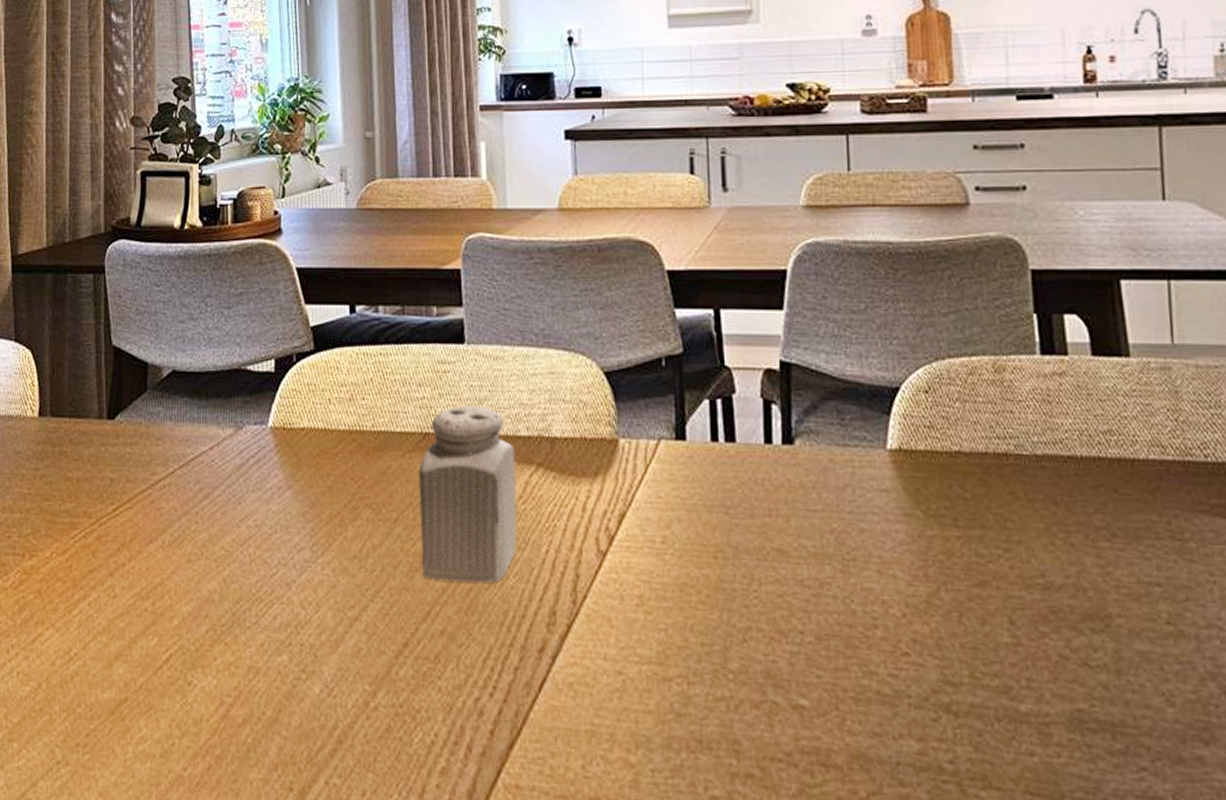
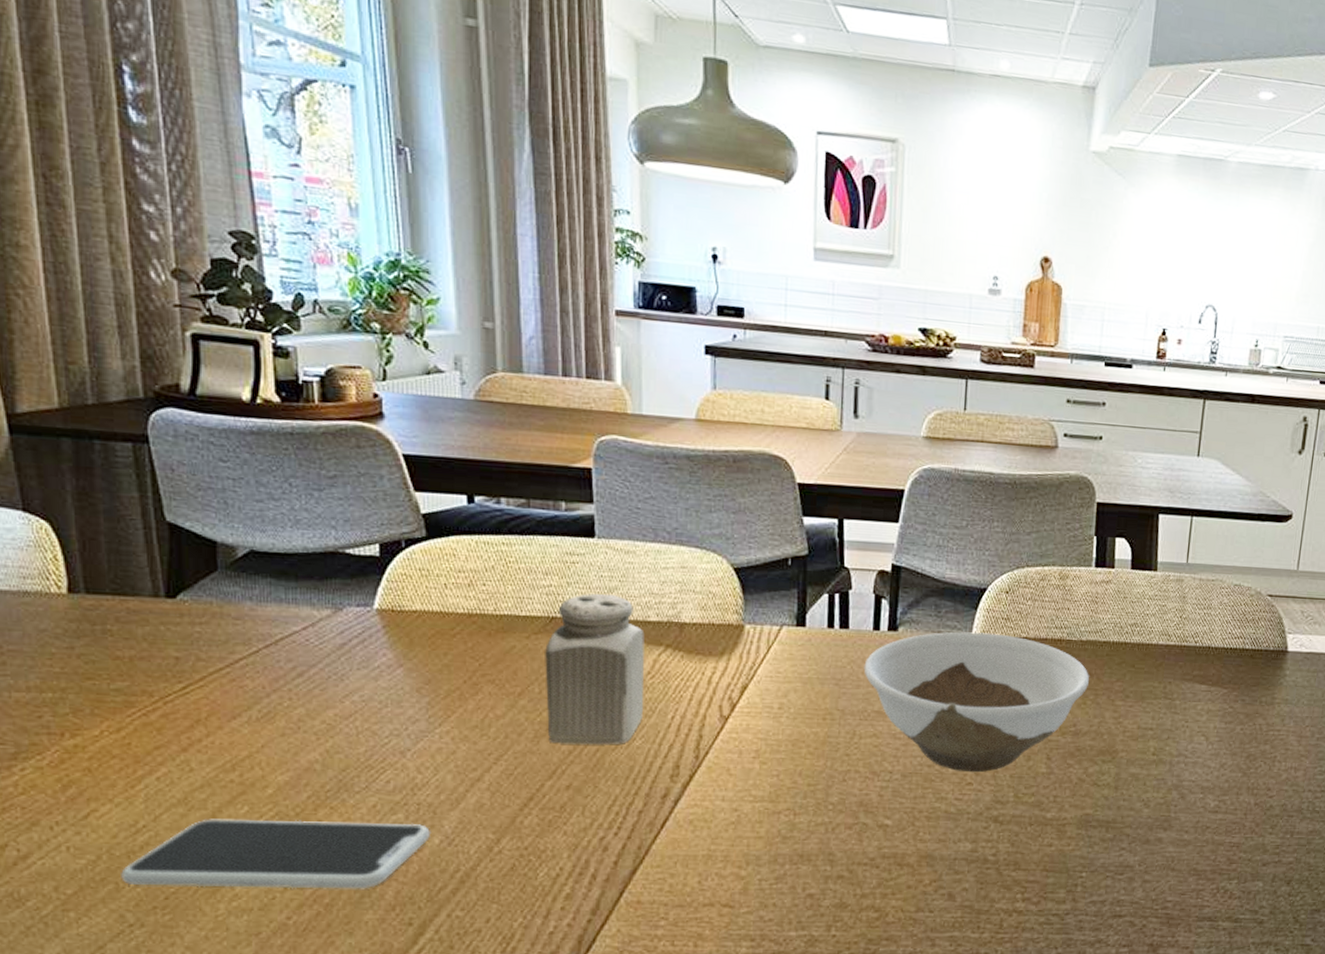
smartphone: none [54,649,312,742] -> present [121,819,431,889]
bowl: none [757,444,1056,639] -> present [864,631,1090,773]

